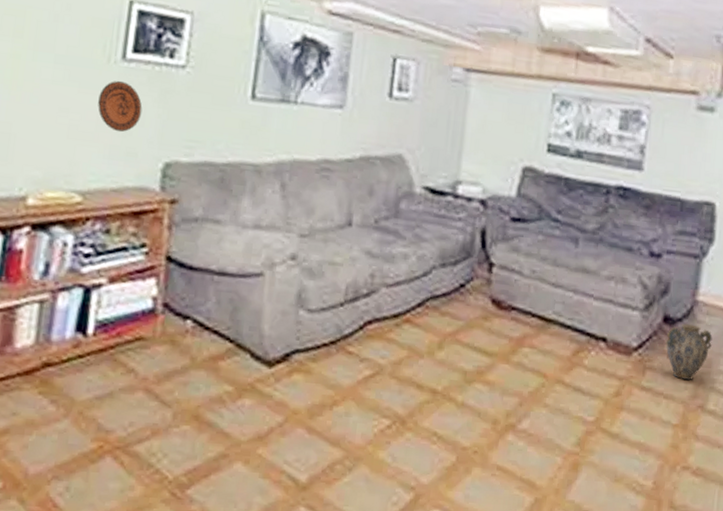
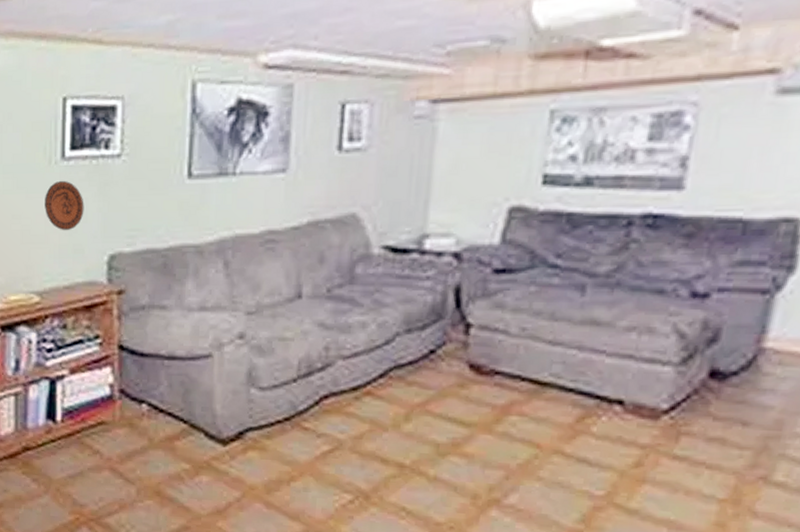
ceramic jug: present [665,323,713,380] -> none [711,378,787,447]

